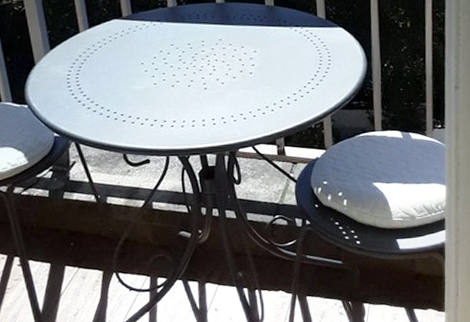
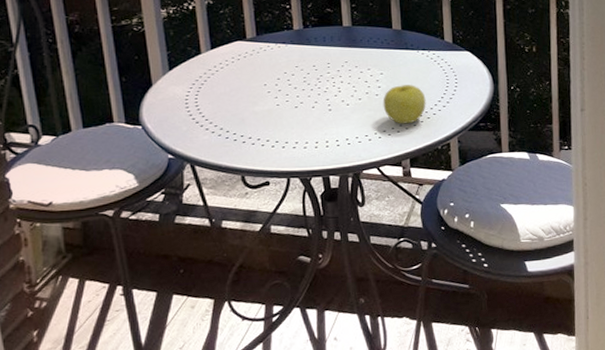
apple: none [257,62,300,103] -> present [383,85,426,124]

